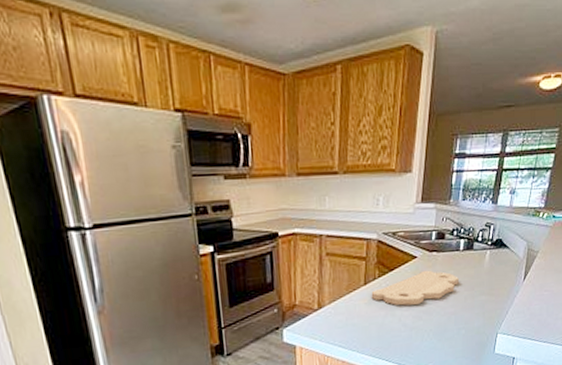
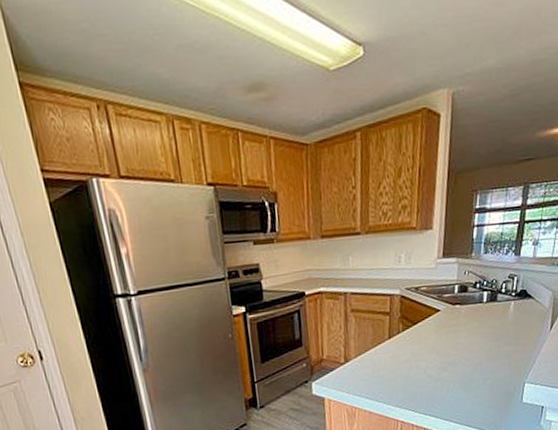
cutting board: present [371,270,459,306] -> none [395,322,483,358]

